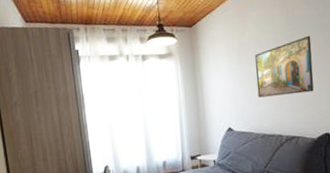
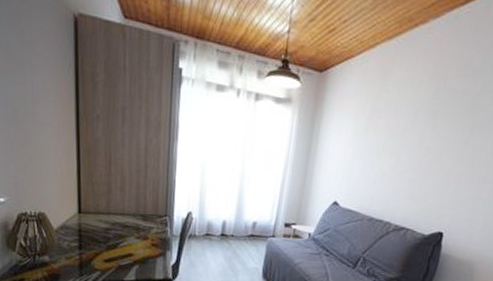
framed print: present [255,35,314,98] -> none [376,115,457,183]

